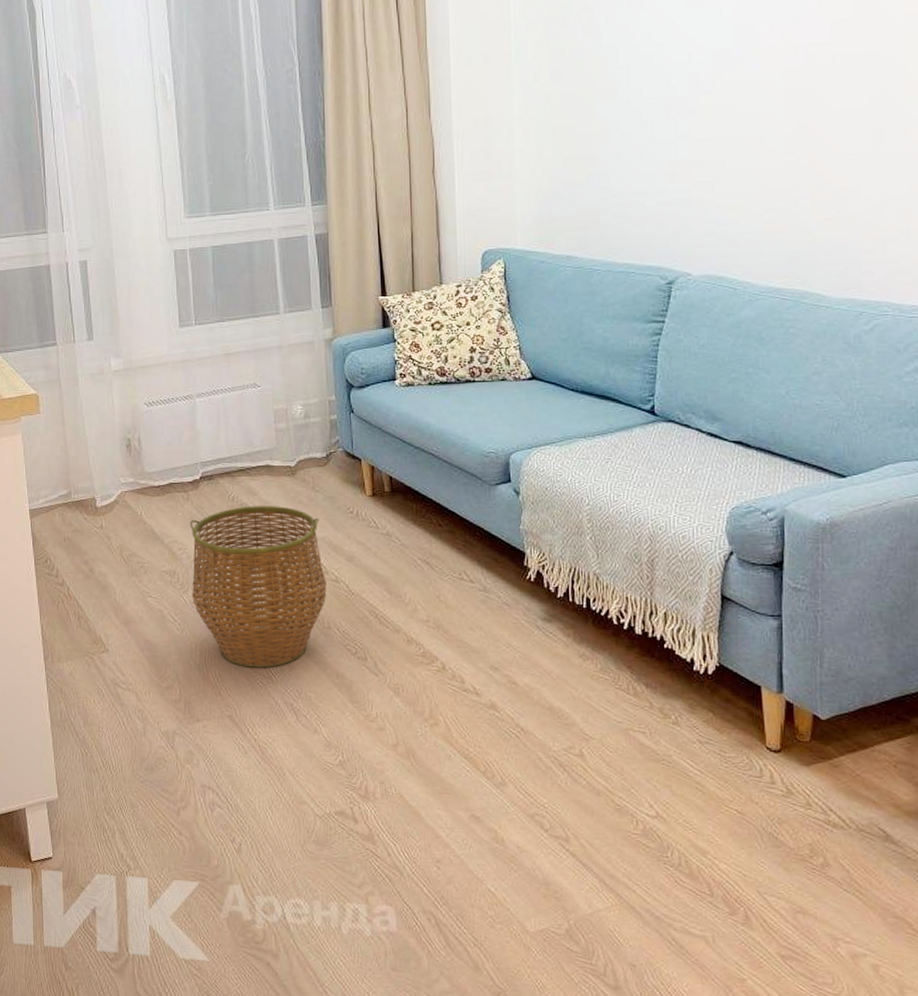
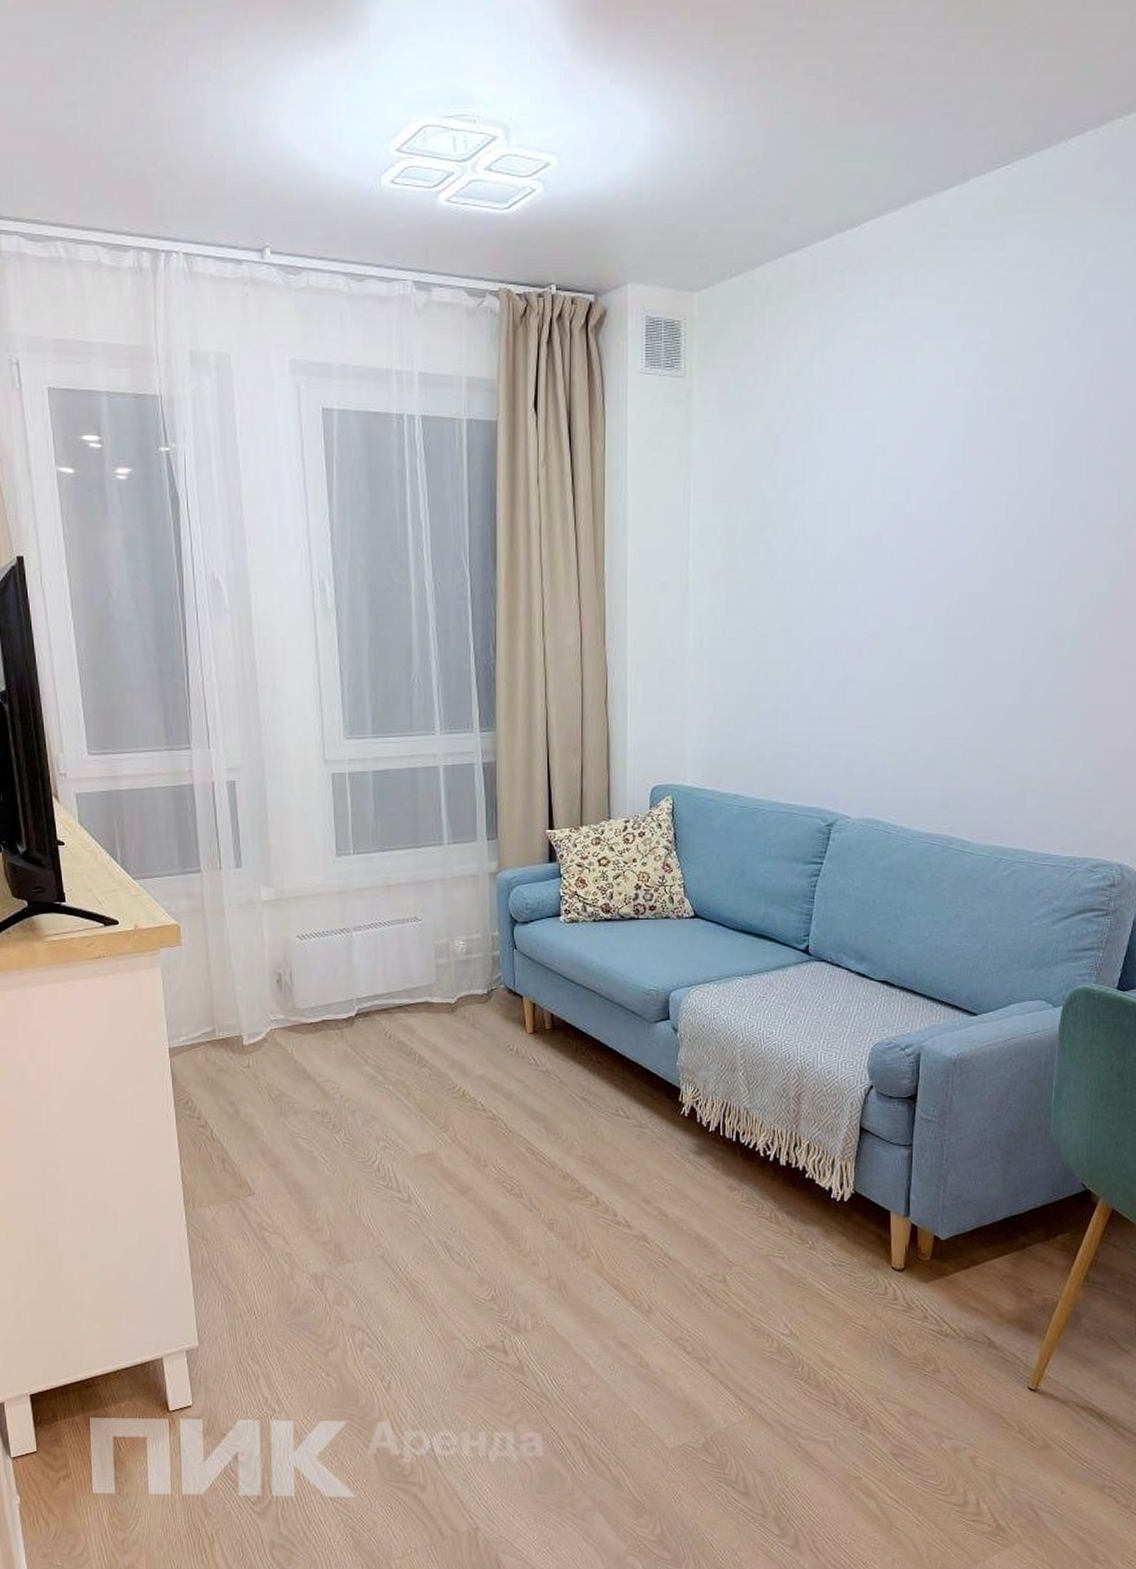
basket: present [190,506,327,668] -> none [344,1043,484,1207]

